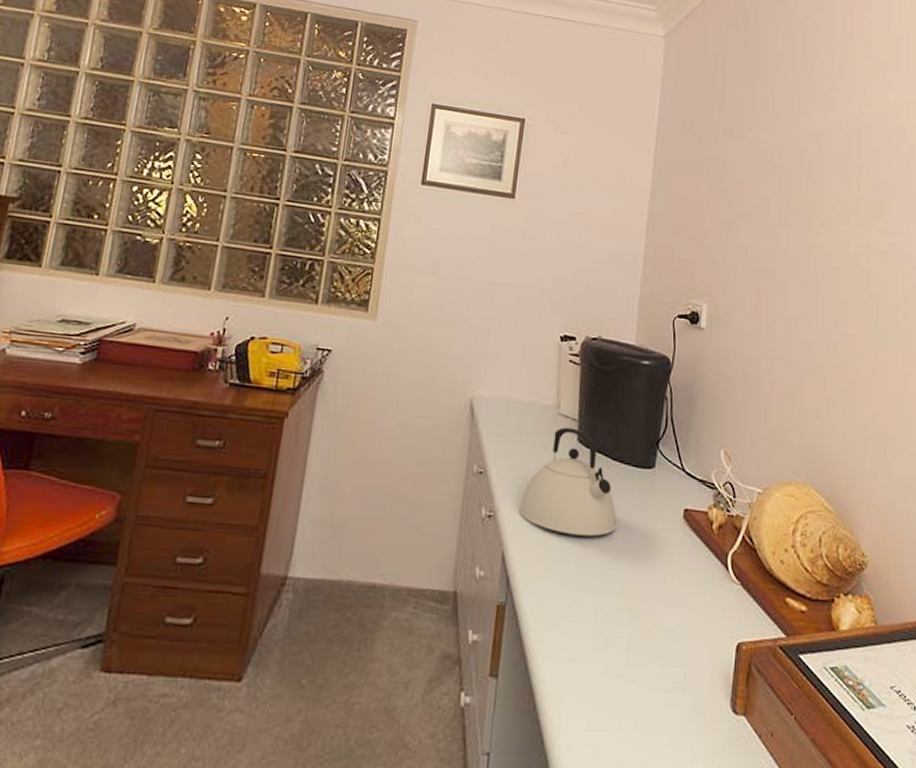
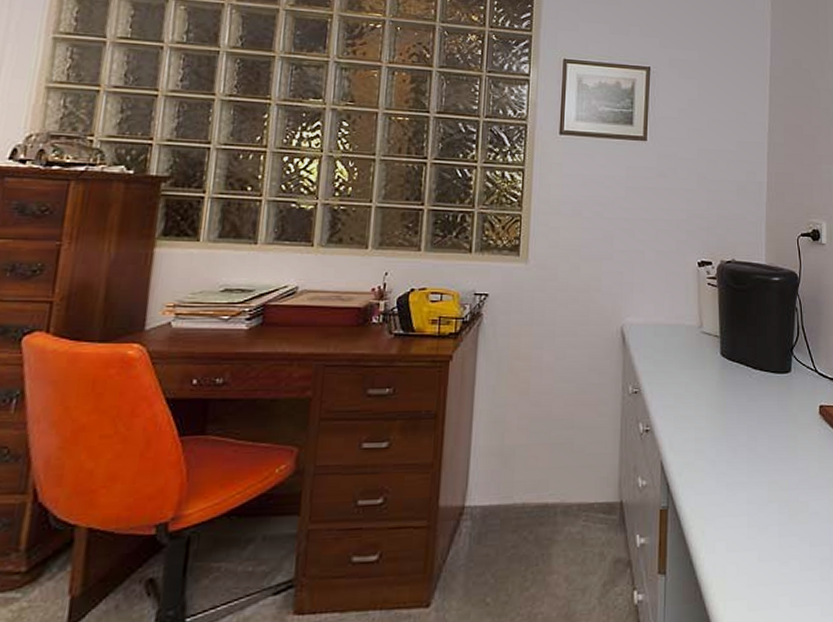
kettle: present [518,427,617,537] -> none [672,344,761,440]

